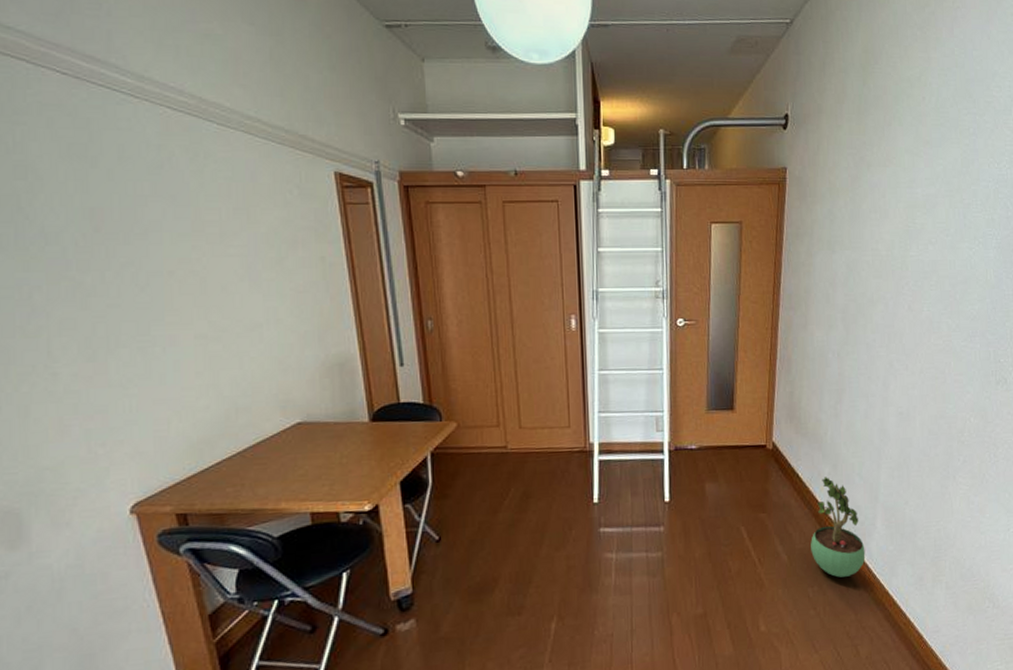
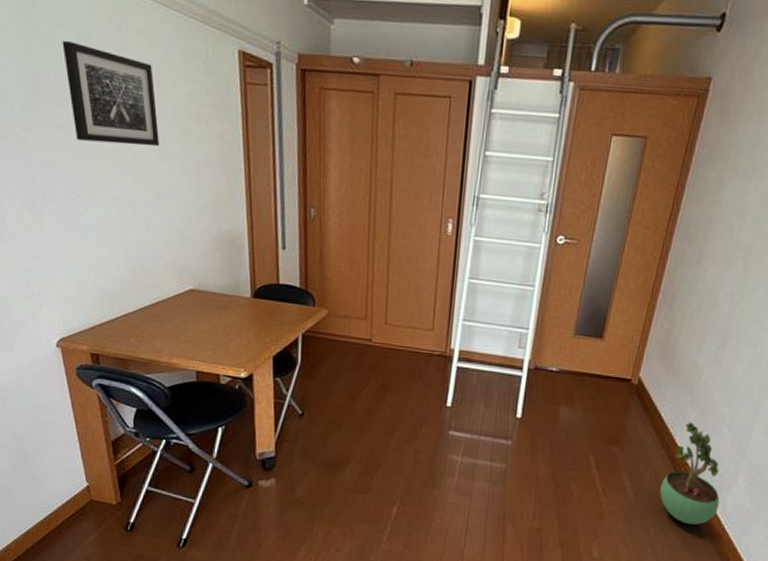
wall art: none [127,175,252,277] -> present [62,41,160,147]

